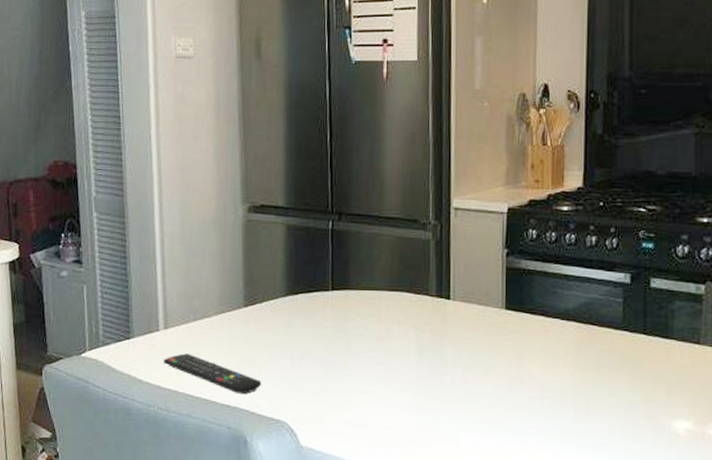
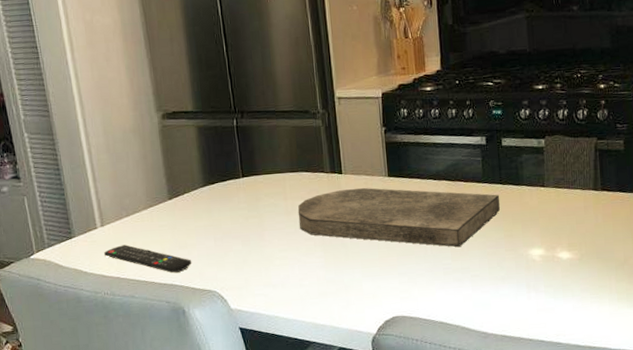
cutting board: none [392,319,642,407] -> present [297,187,500,248]

